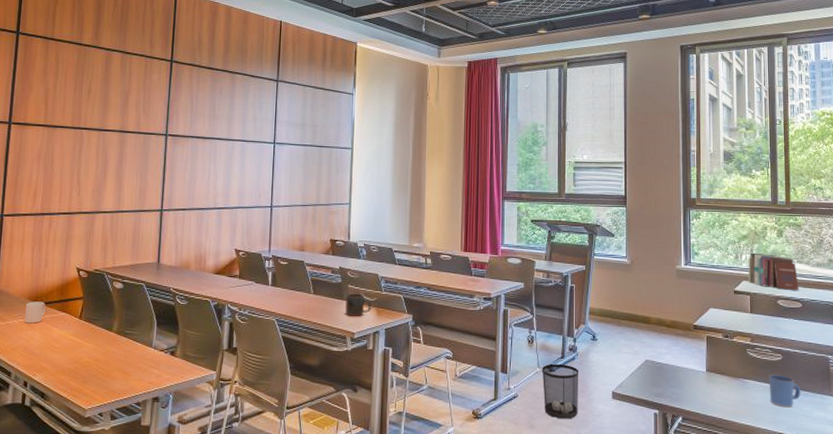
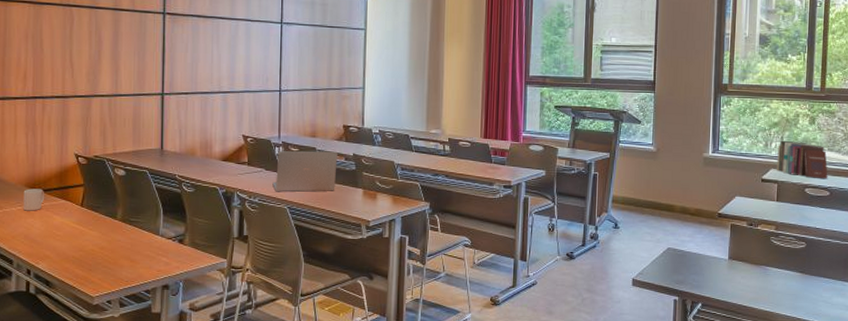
laptop: none [262,264,325,305] -> present [272,150,338,192]
mug: present [345,293,372,316] -> none [360,180,388,204]
waste bin: present [542,363,579,419] -> none [562,251,600,306]
mug: present [769,374,801,408] -> none [790,262,822,294]

